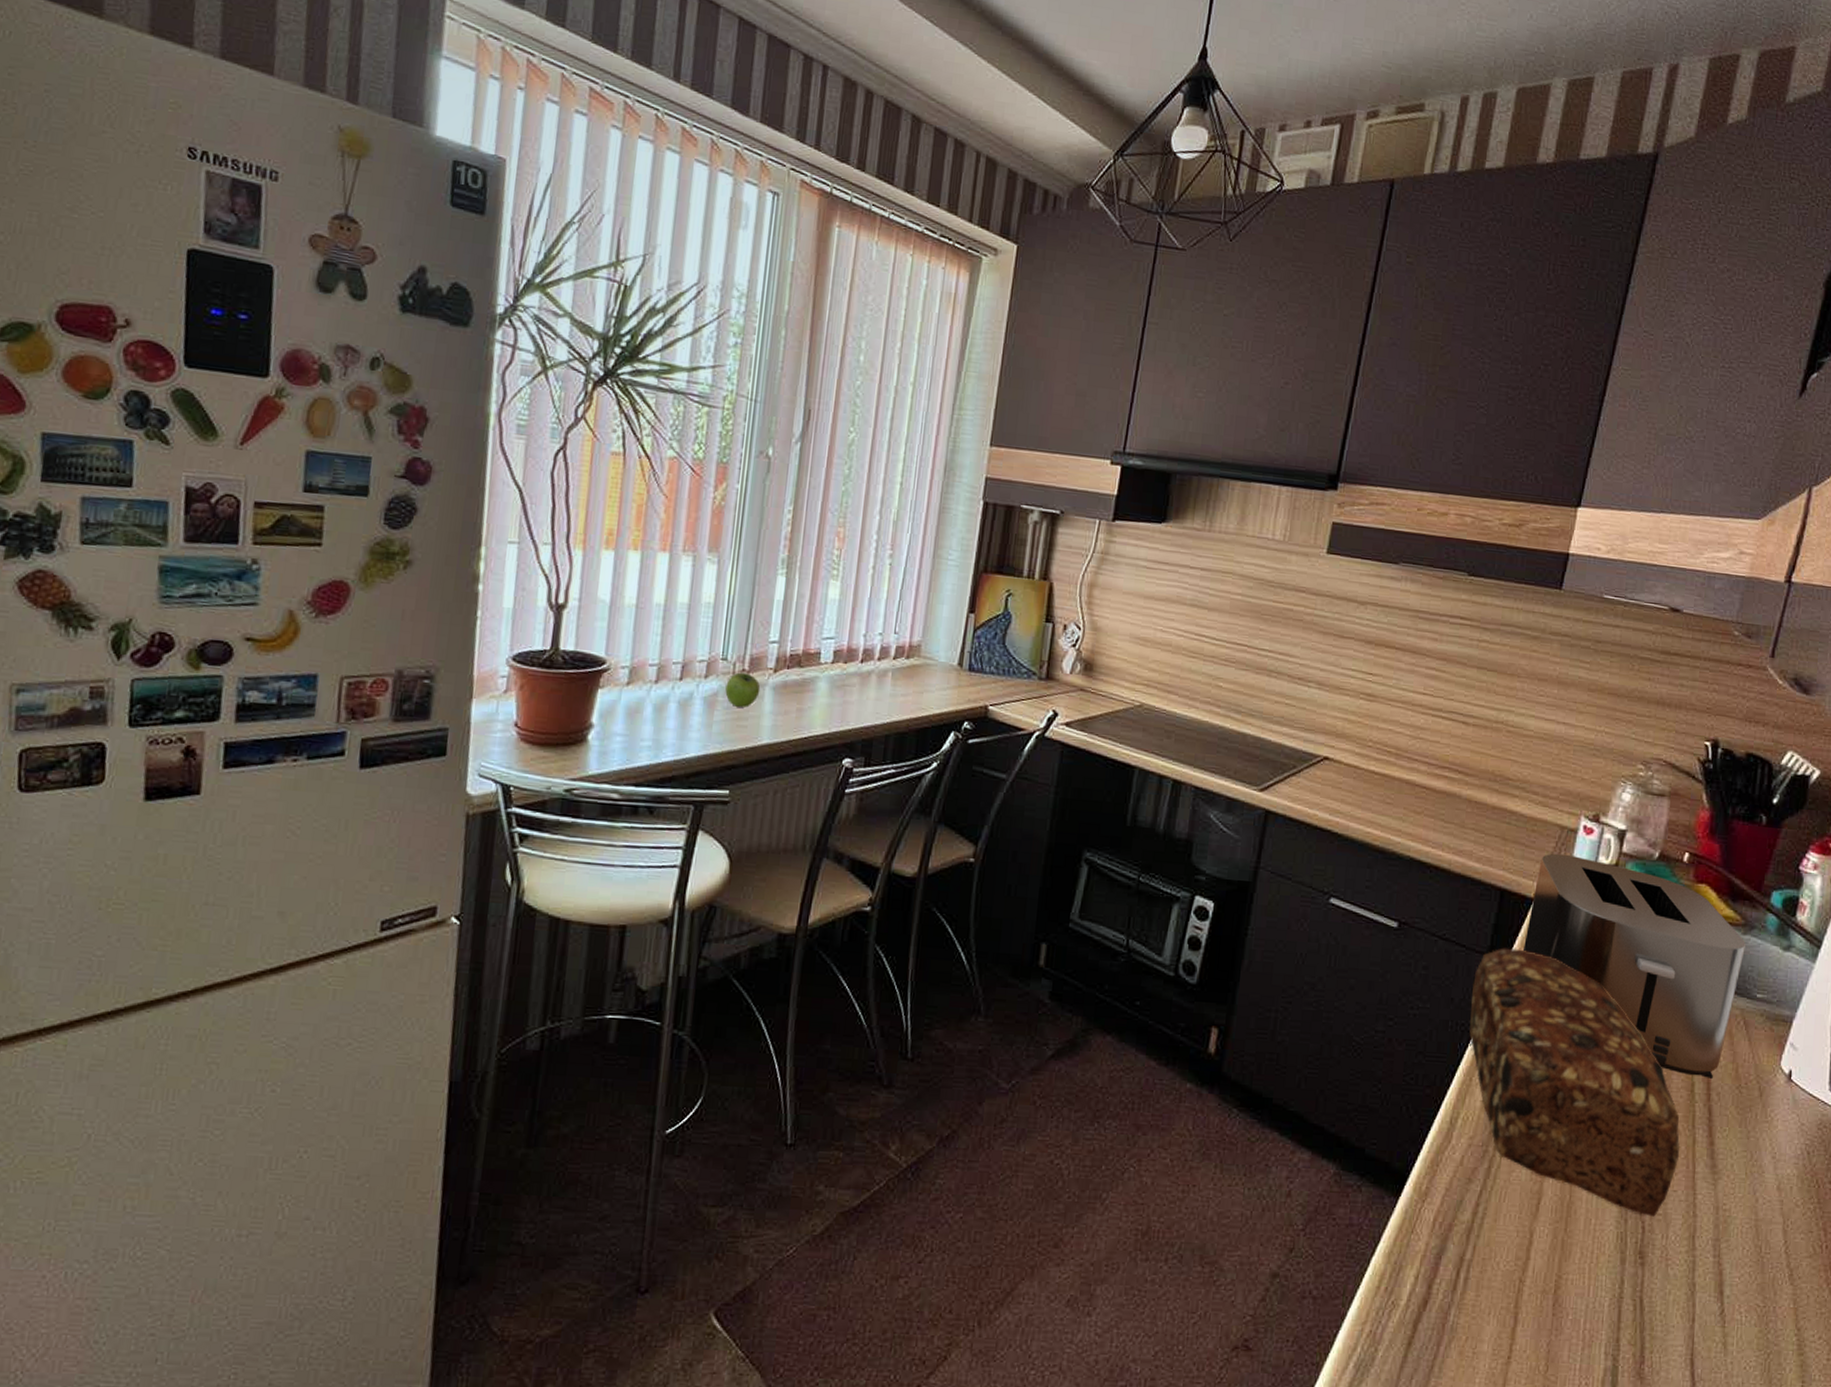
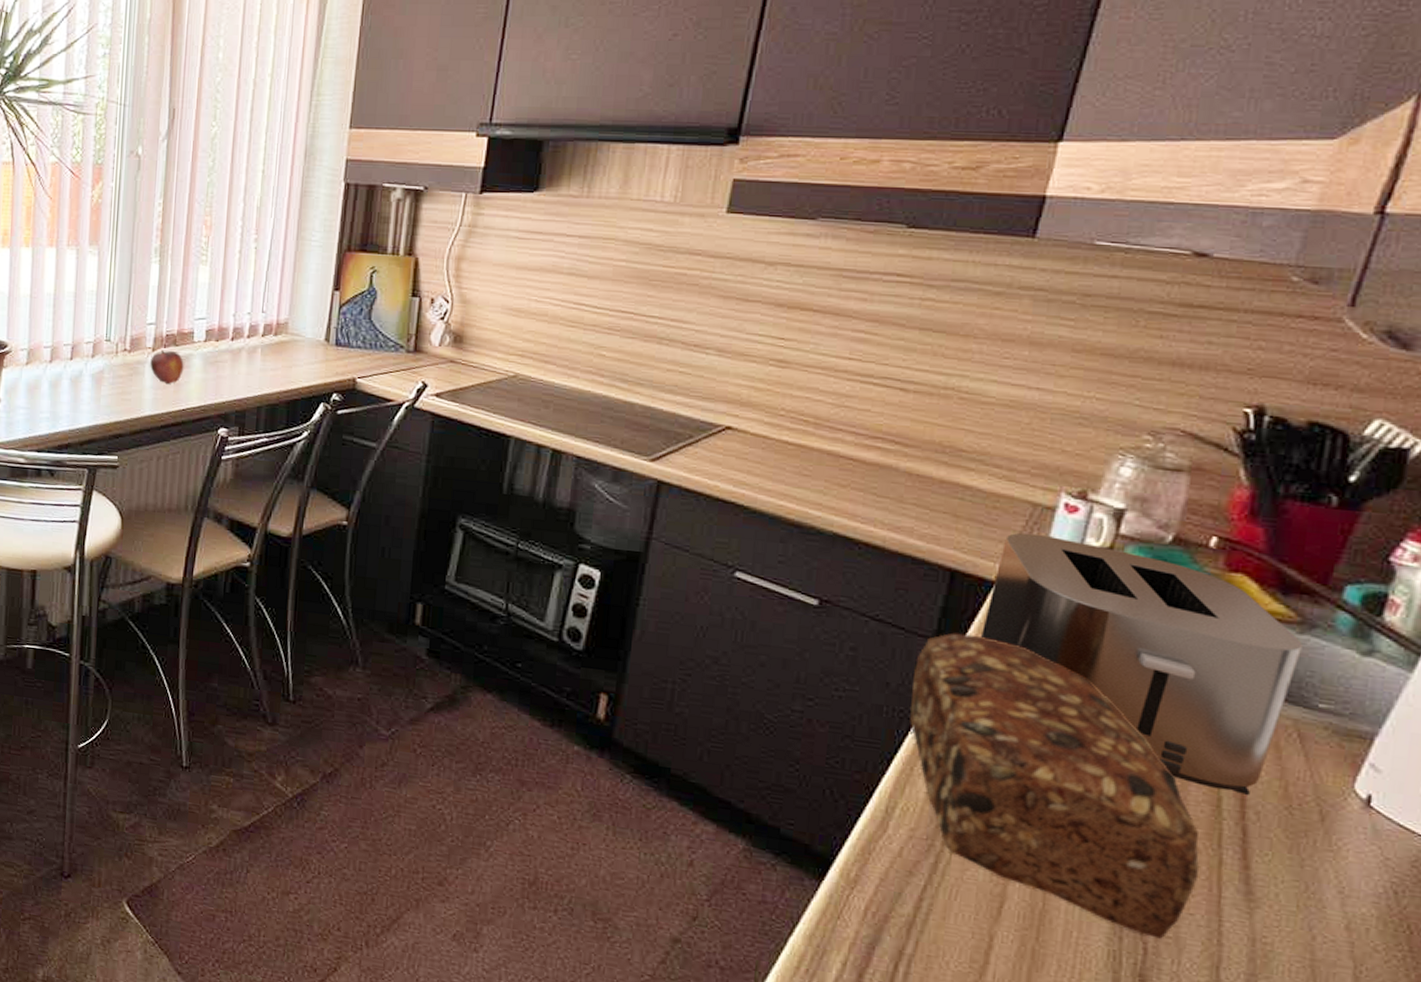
fruit: present [725,672,761,708] -> none [110,351,141,383]
fruit: none [770,671,809,709] -> present [150,349,184,384]

